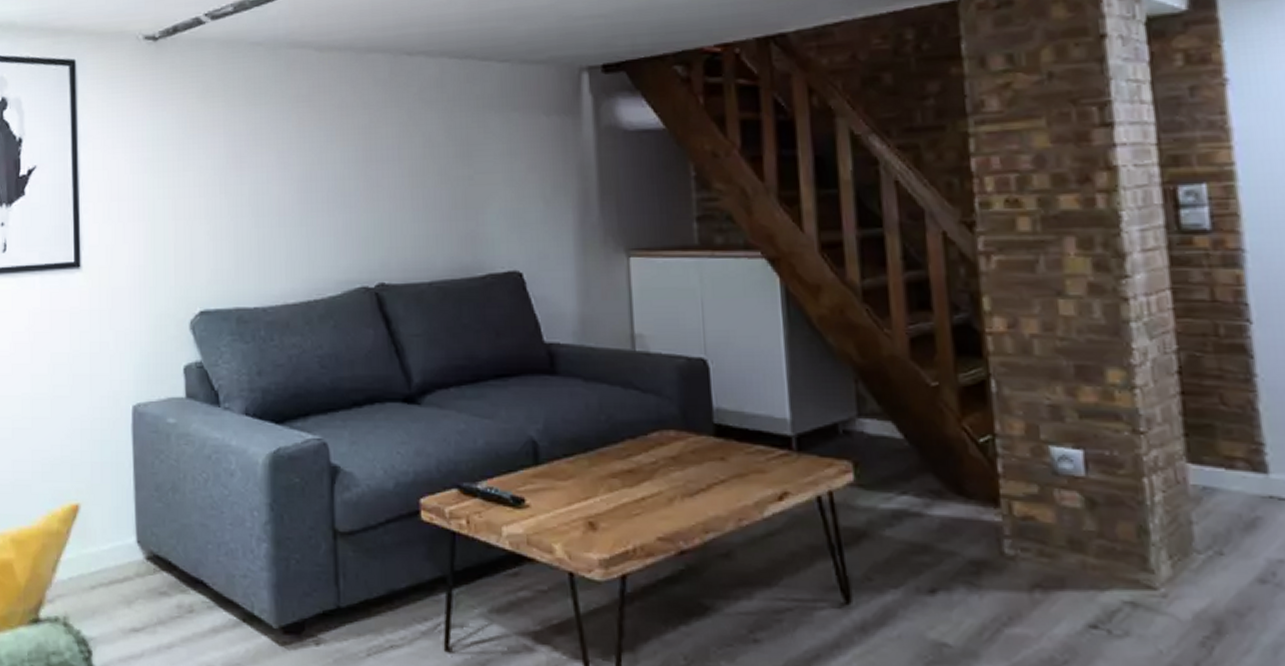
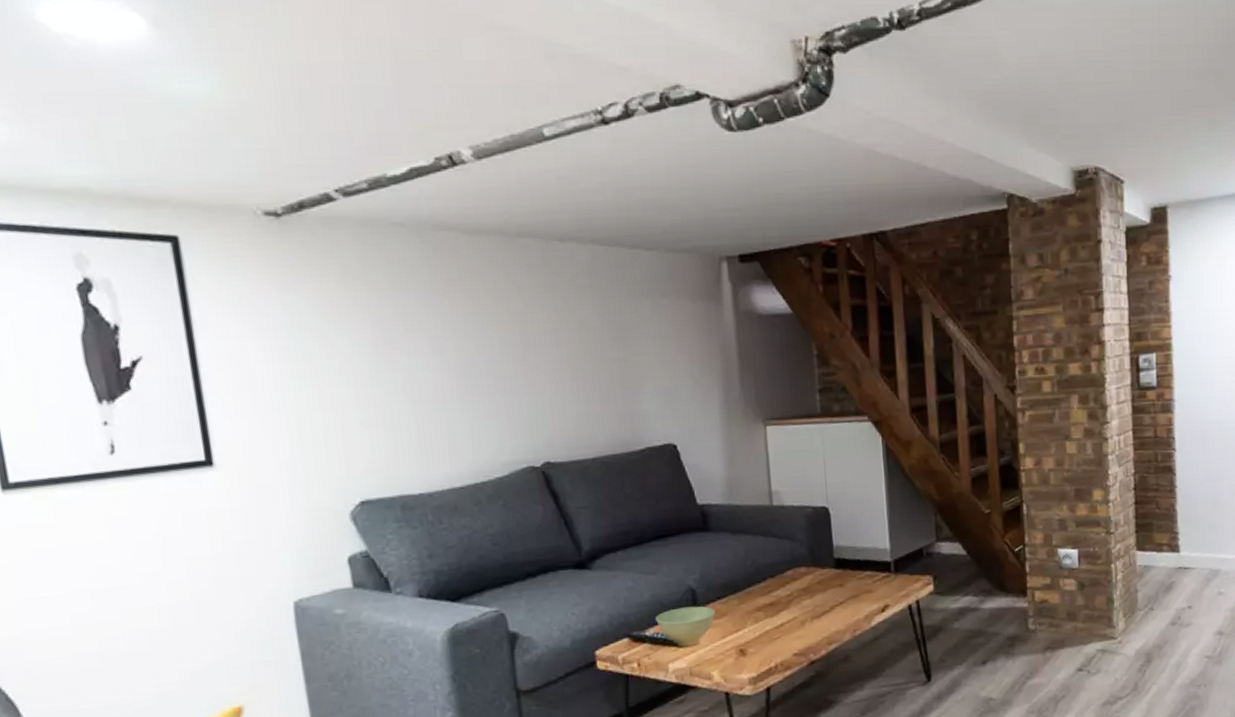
bowl: none [490,461,561,509] -> present [656,606,716,647]

